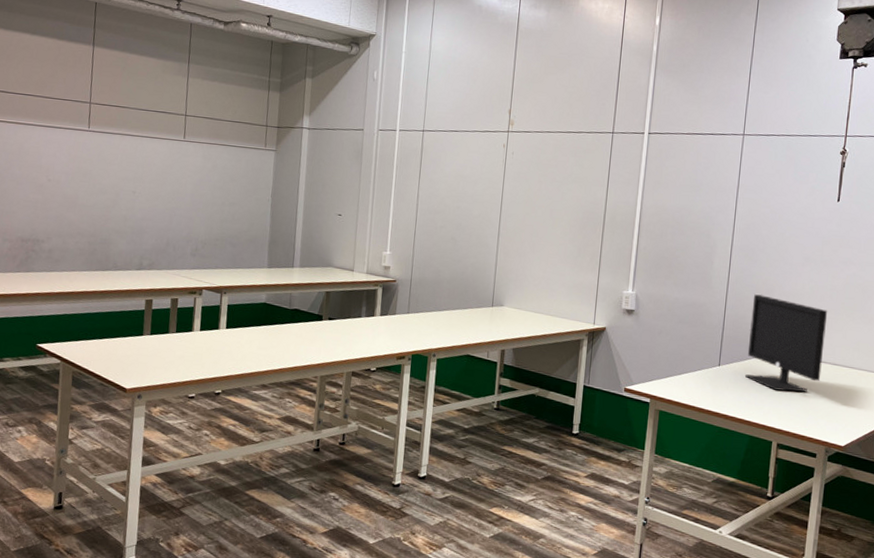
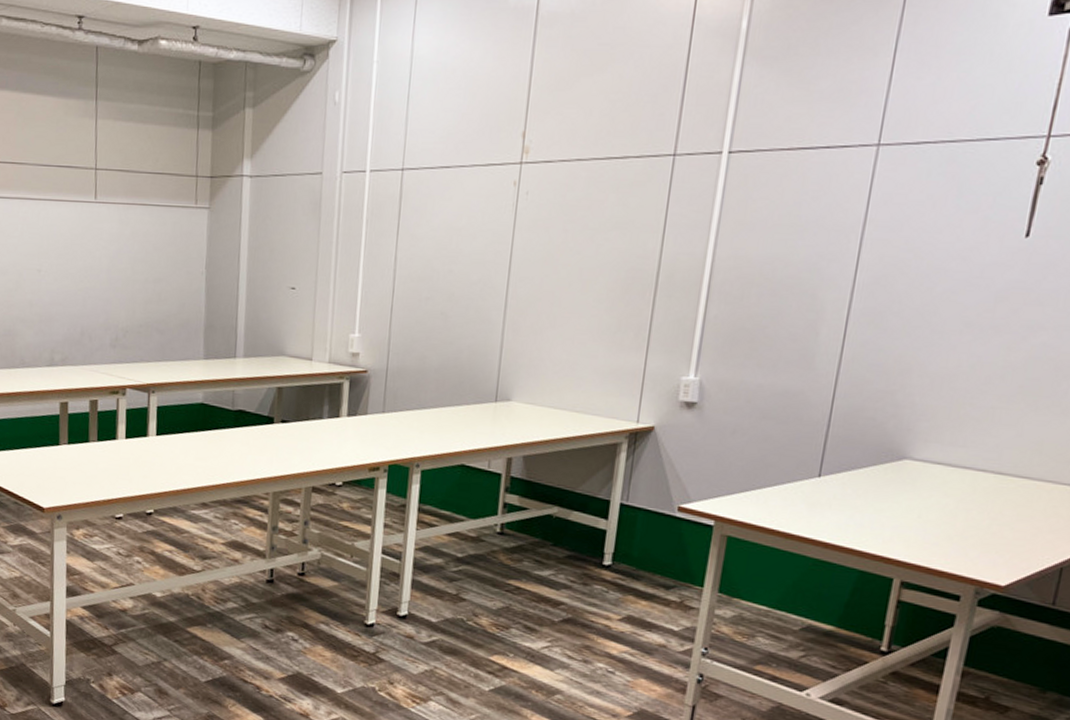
monitor: present [744,294,828,392] -> none [857,377,996,512]

